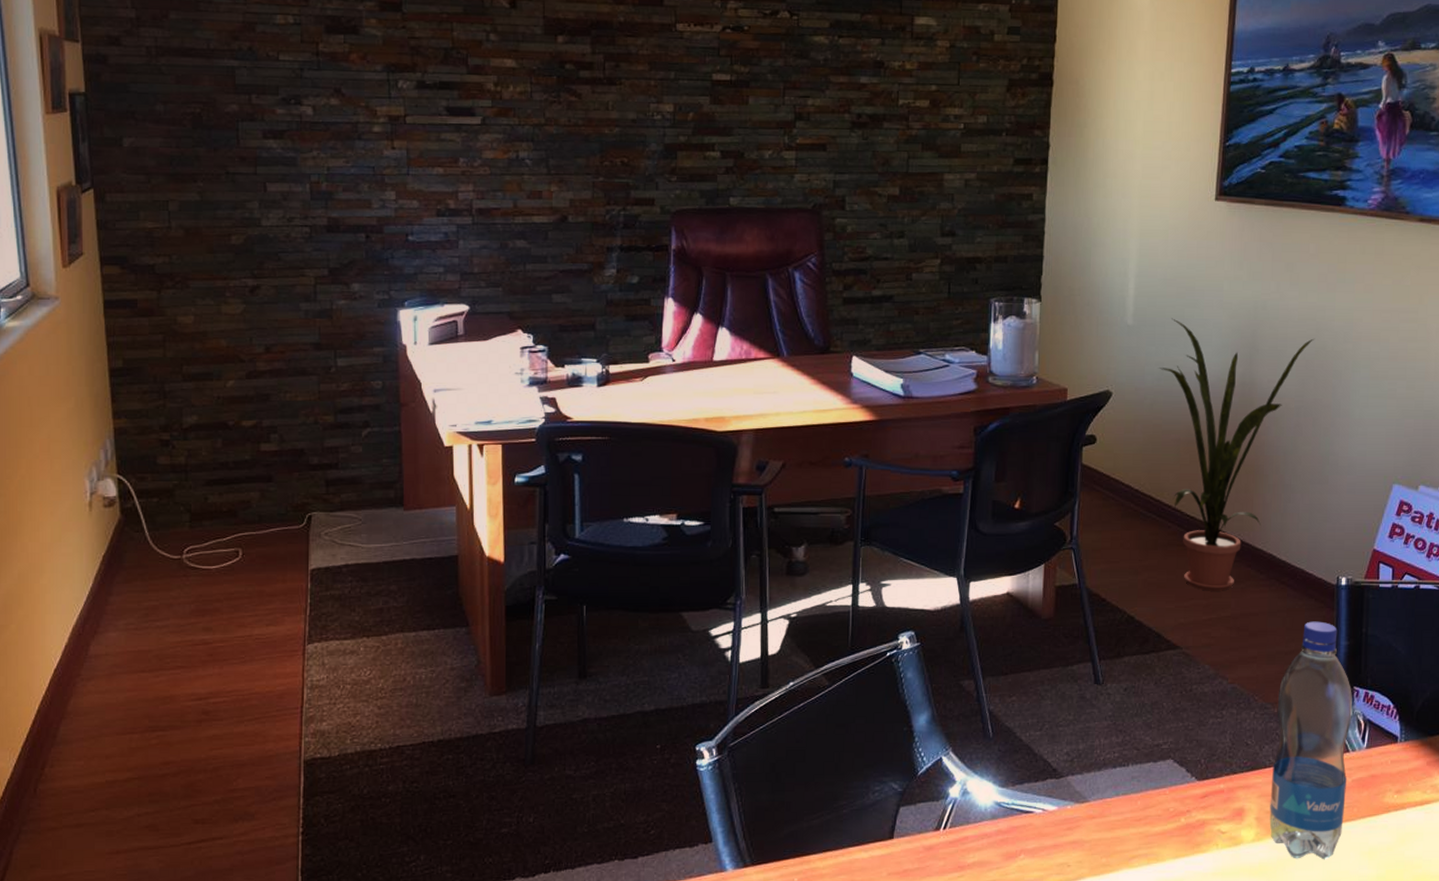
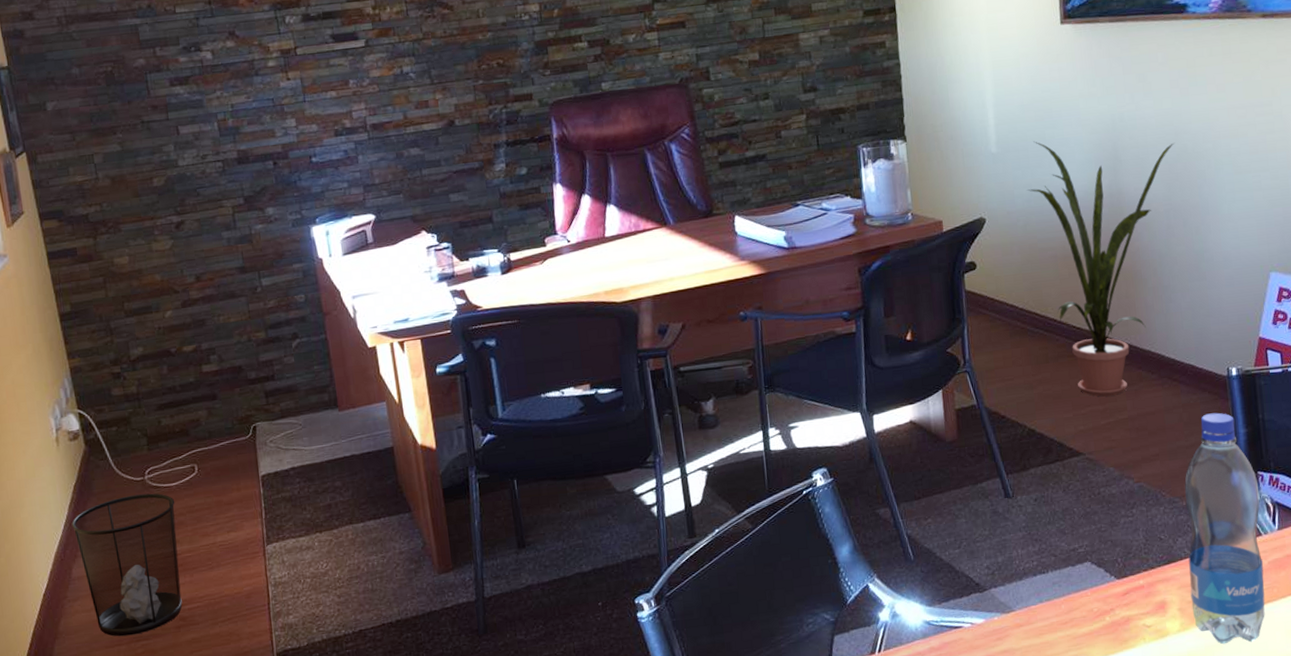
waste bin: none [96,574,213,724] -> present [72,493,183,637]

